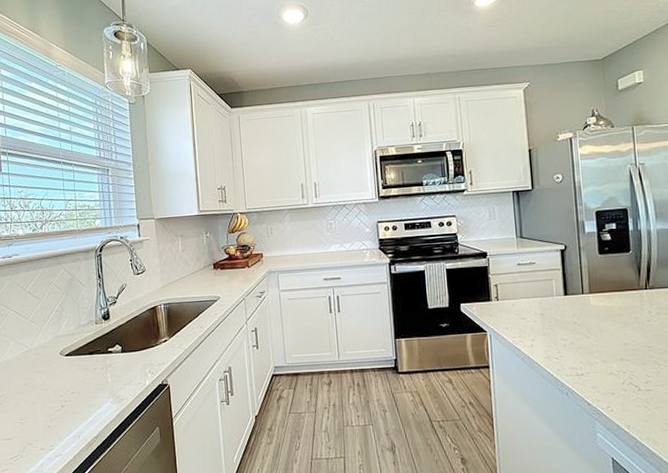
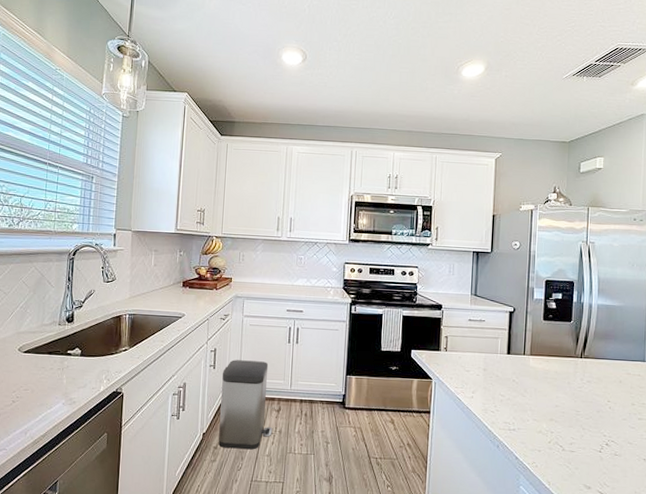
pedal bin: none [266,335,327,429] -> present [218,360,273,450]

